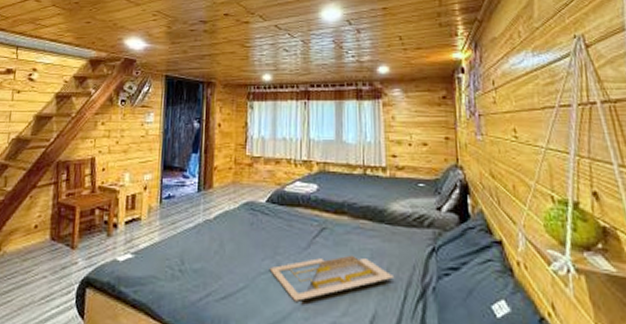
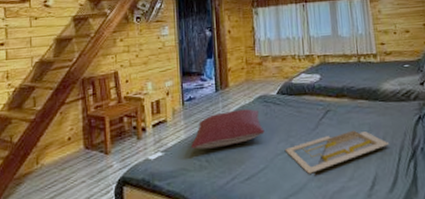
pillow: none [163,215,248,257] -> present [190,108,265,149]

